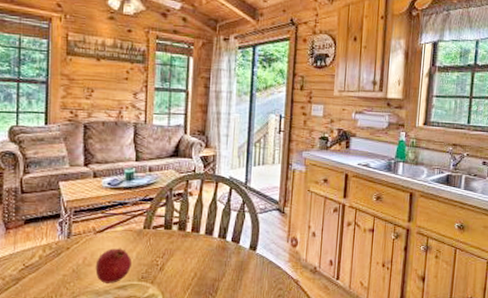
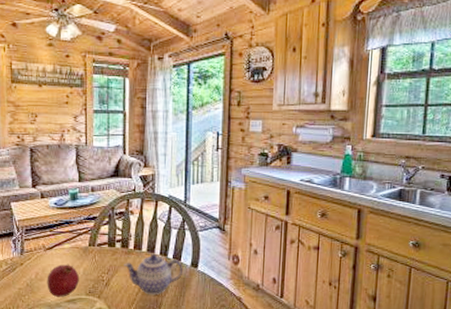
teapot: none [180,236,241,280] -> present [124,253,182,295]

